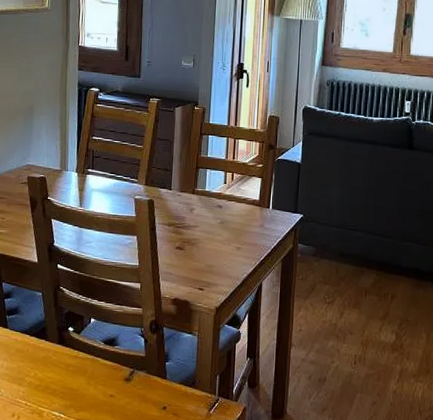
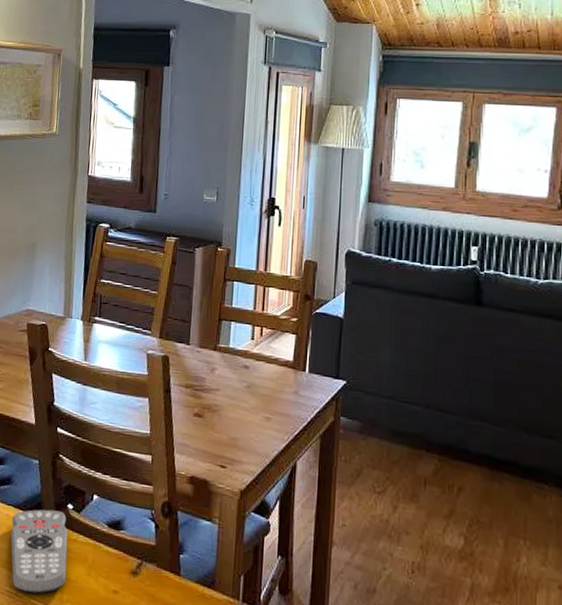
remote control: none [19,333,70,403] -> present [10,509,68,595]

